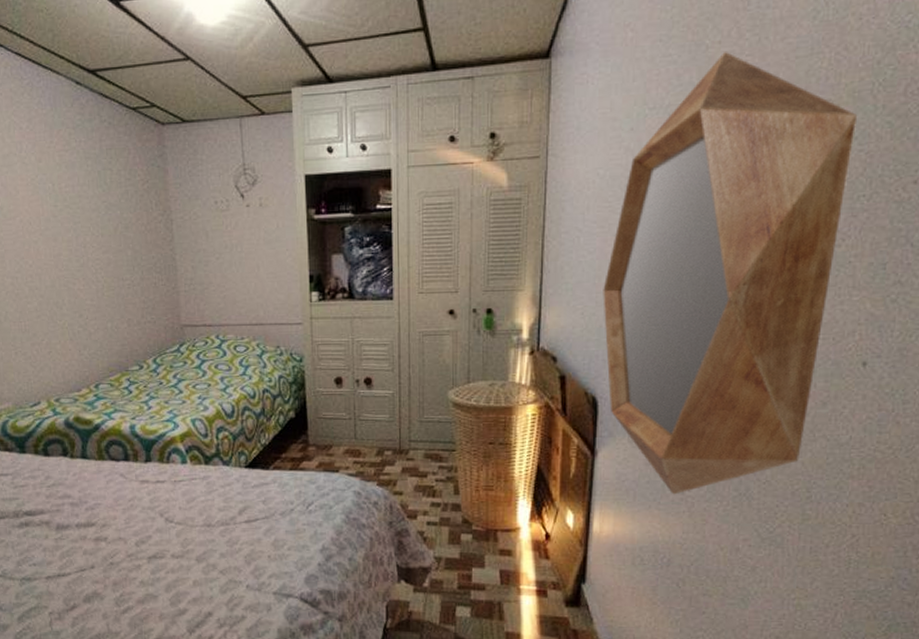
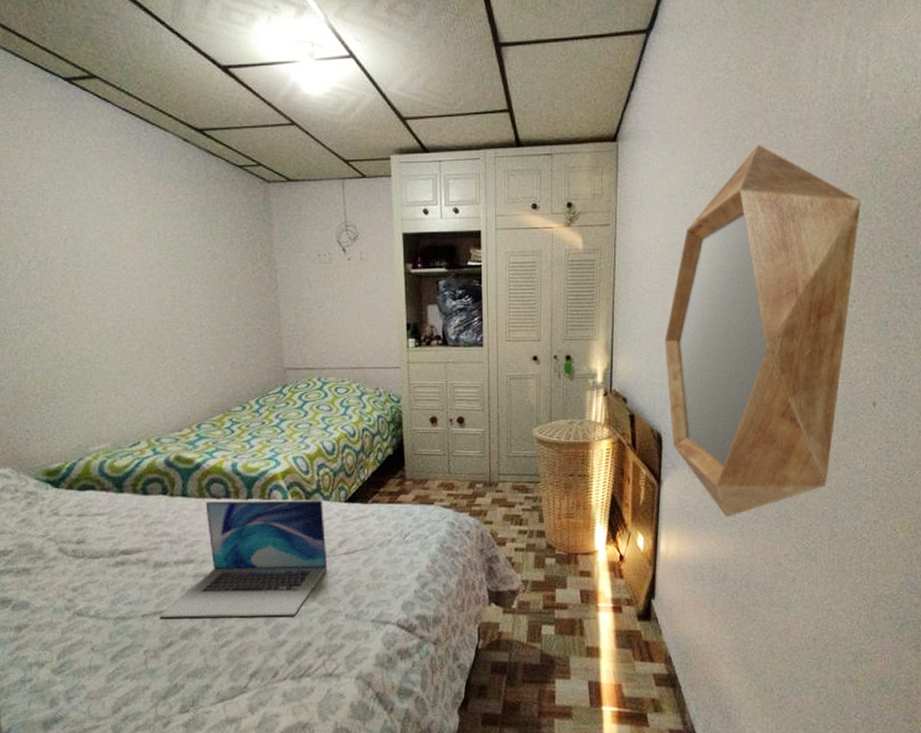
laptop: none [62,464,228,585] -> present [159,500,328,618]

